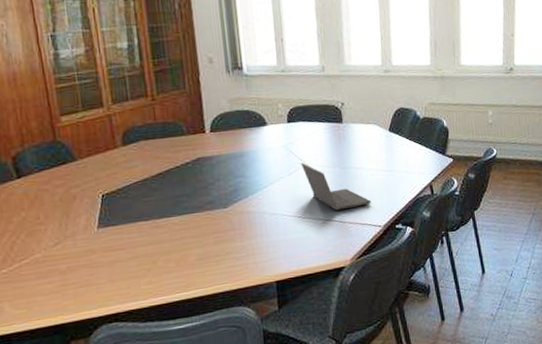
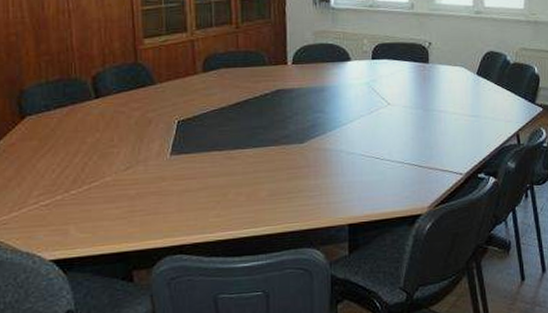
laptop computer: present [300,162,372,211] -> none [382,101,454,154]

